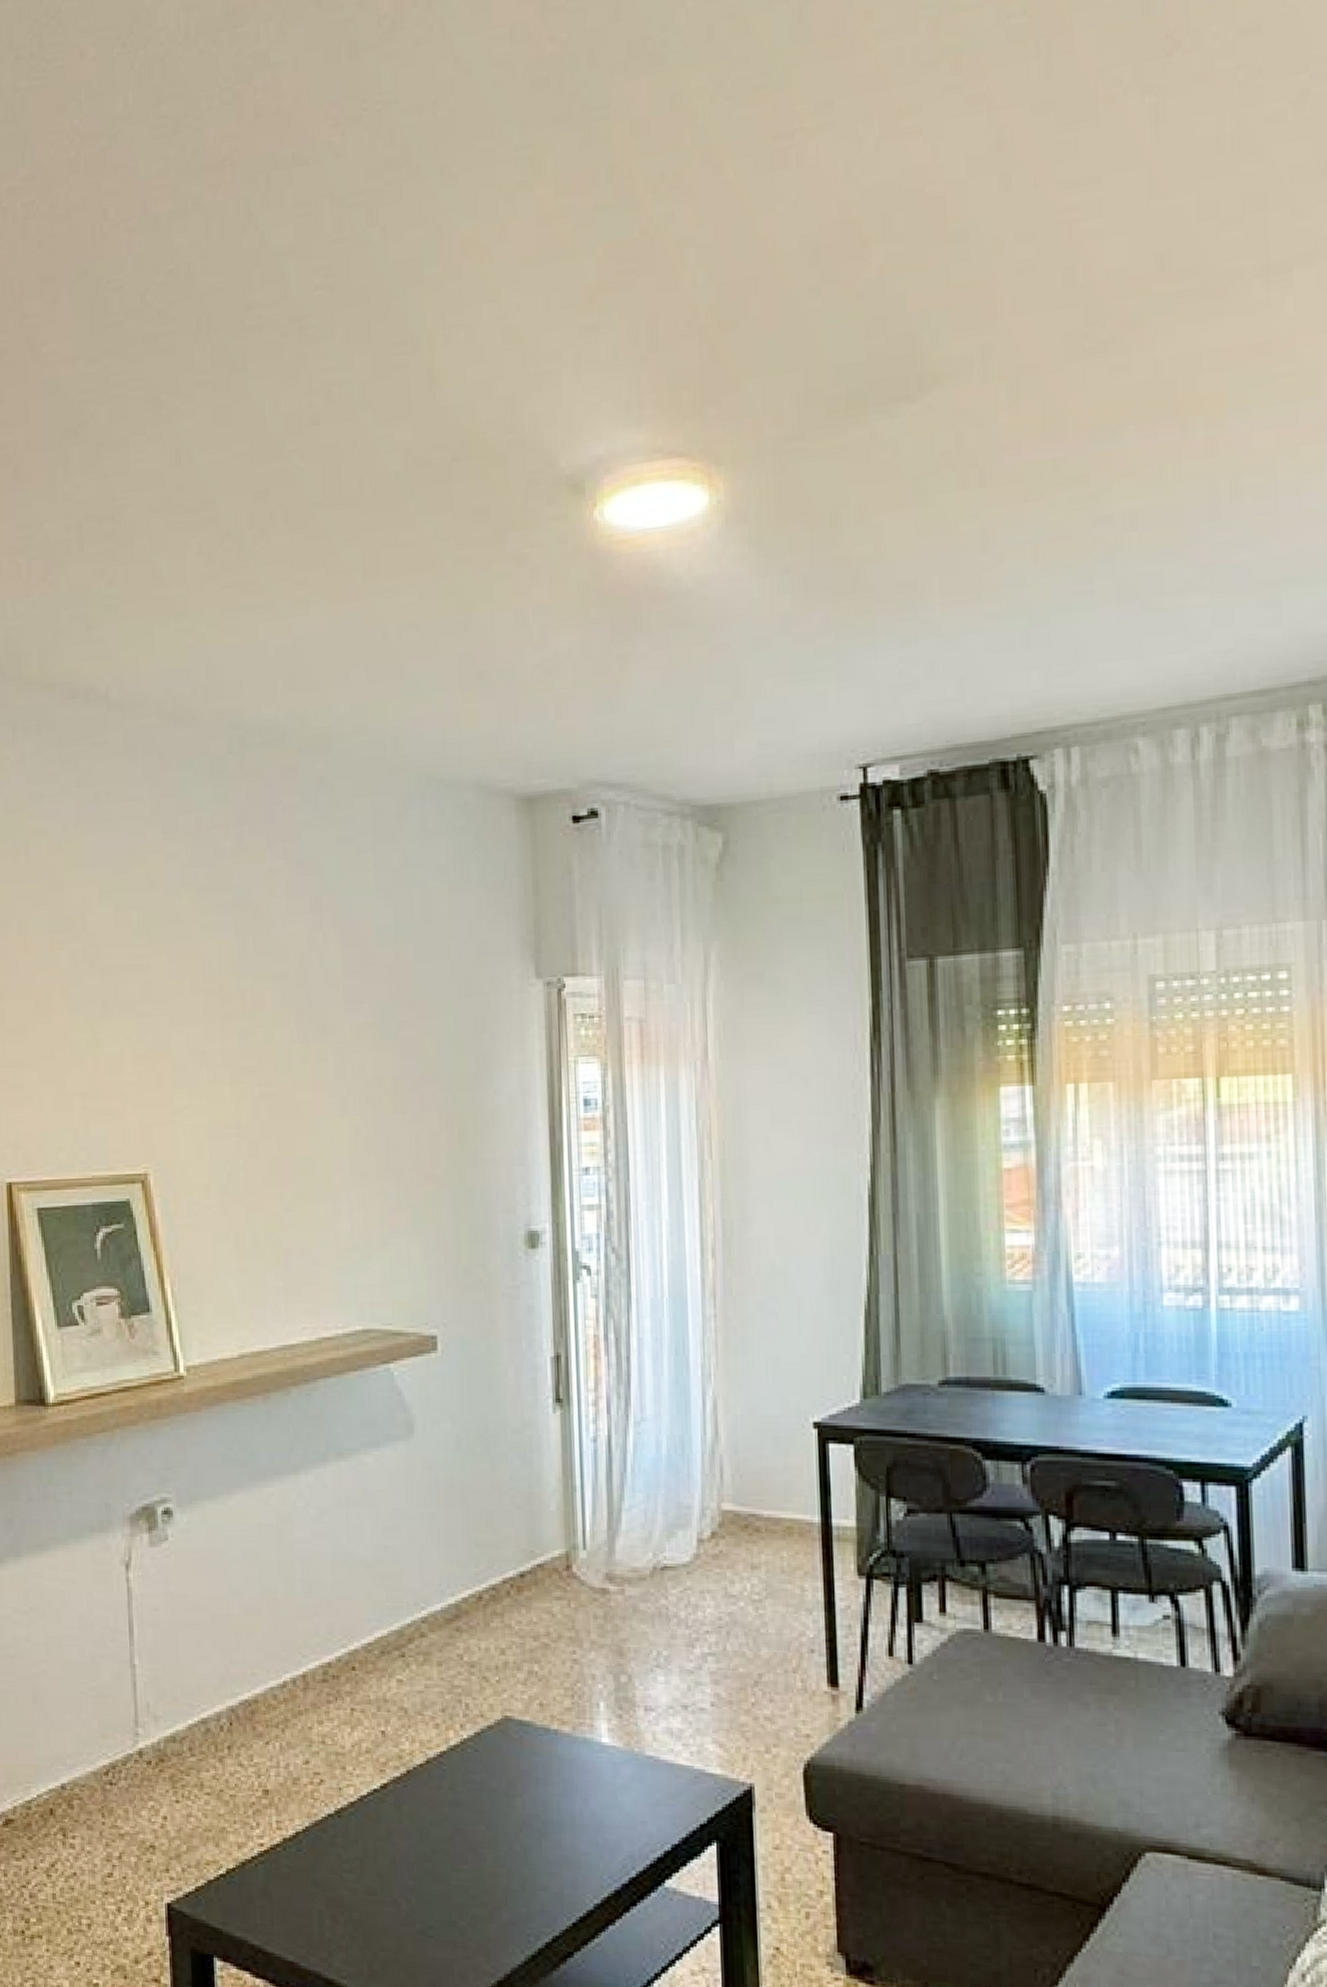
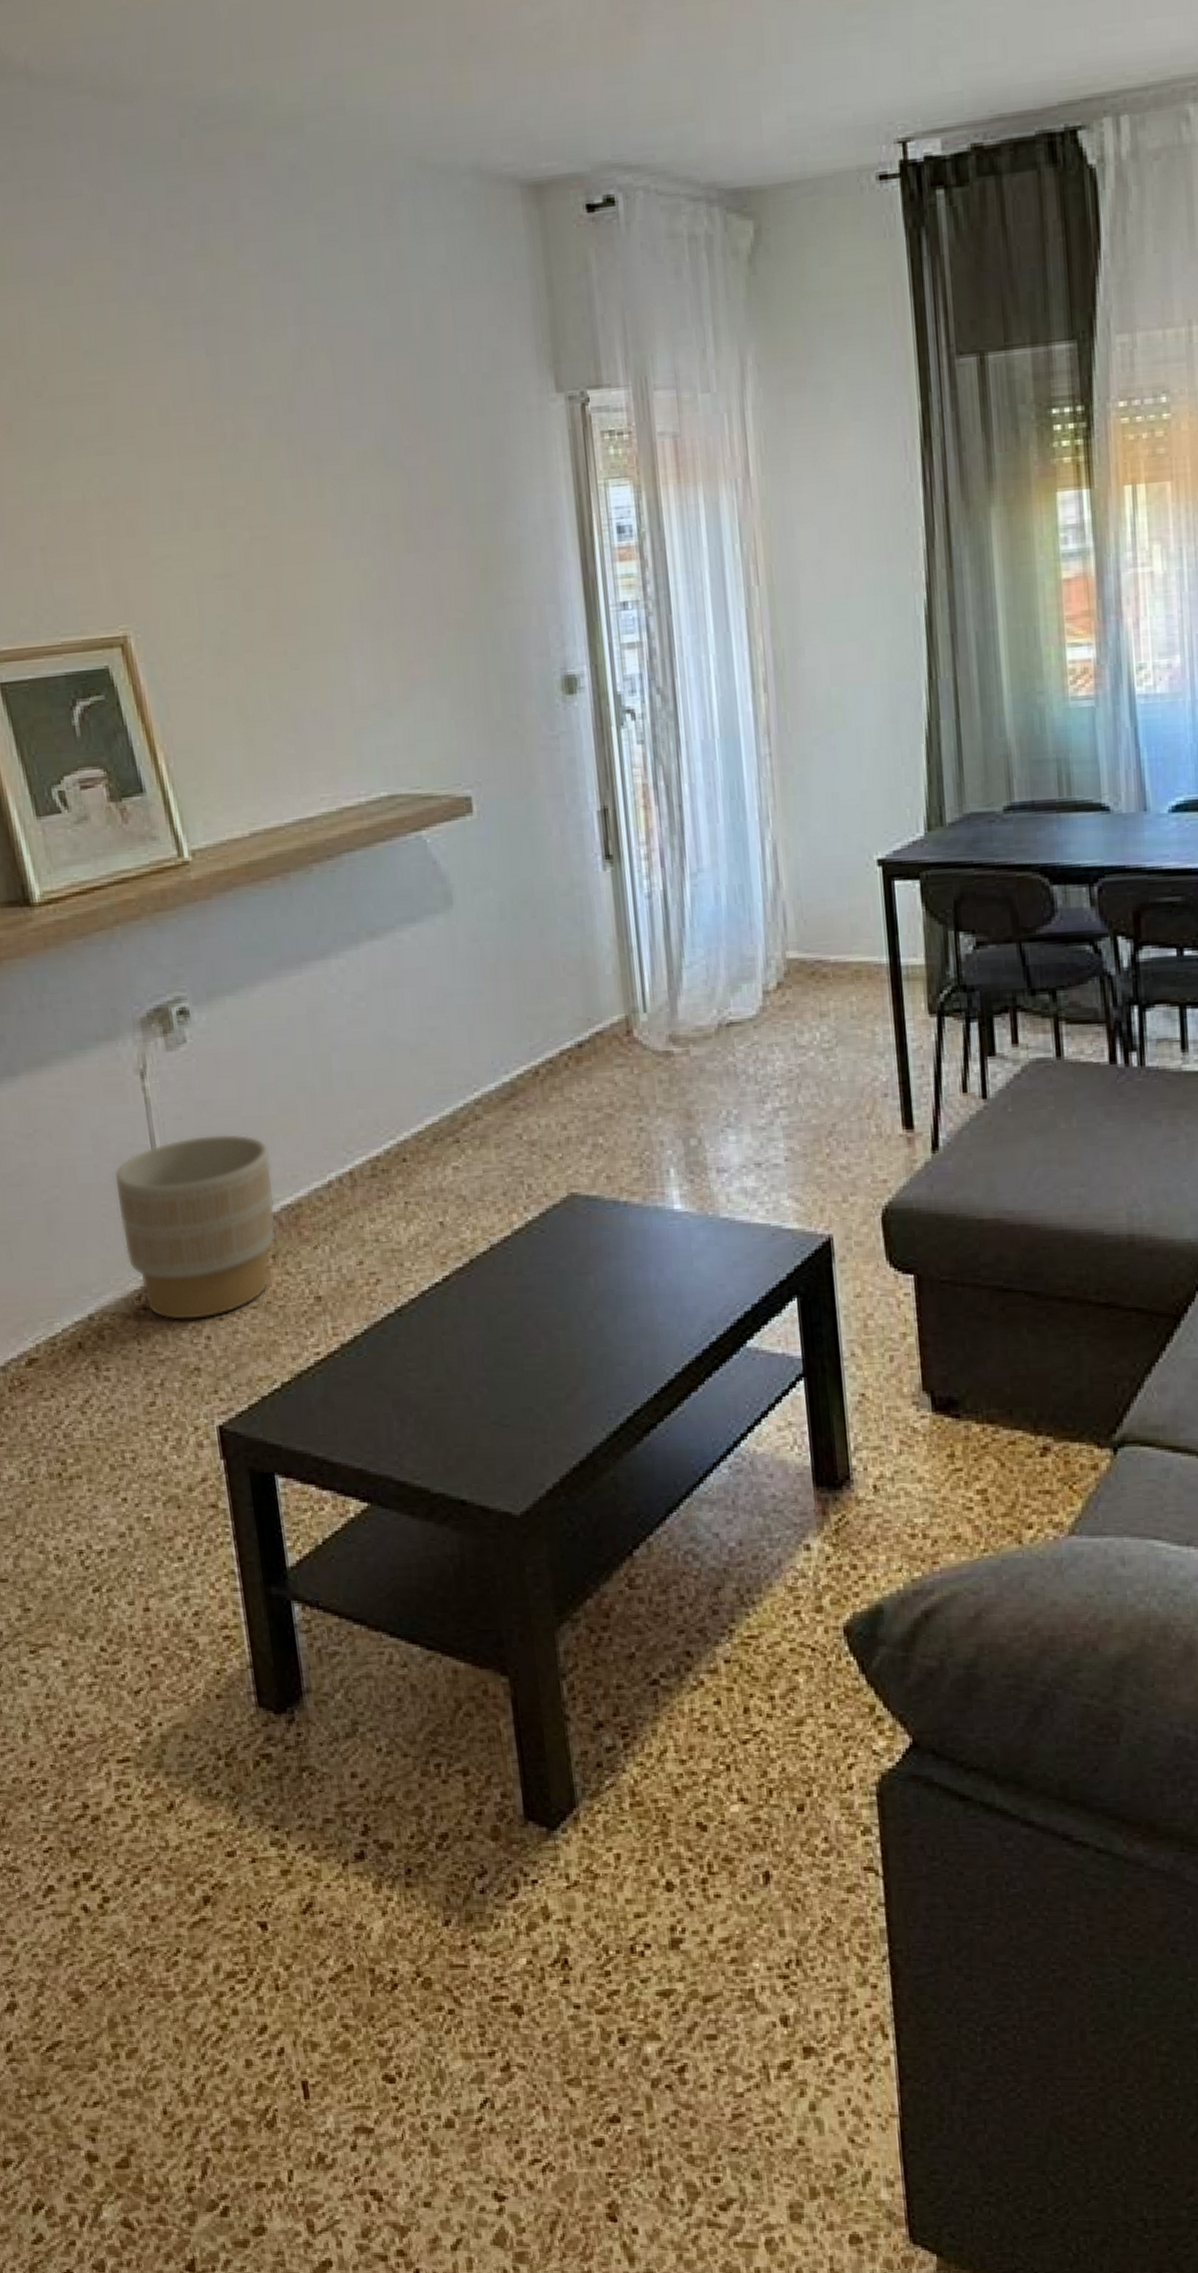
planter: none [95,1628,234,1799] -> present [114,1134,277,1320]

